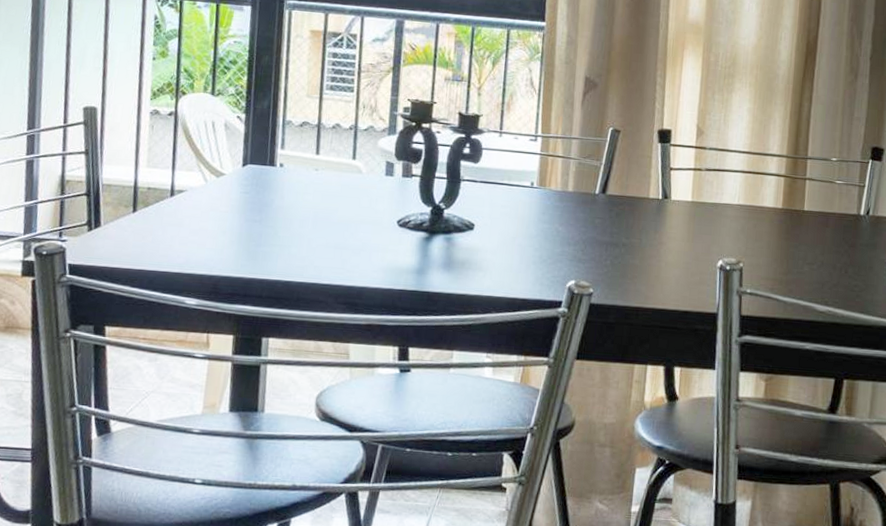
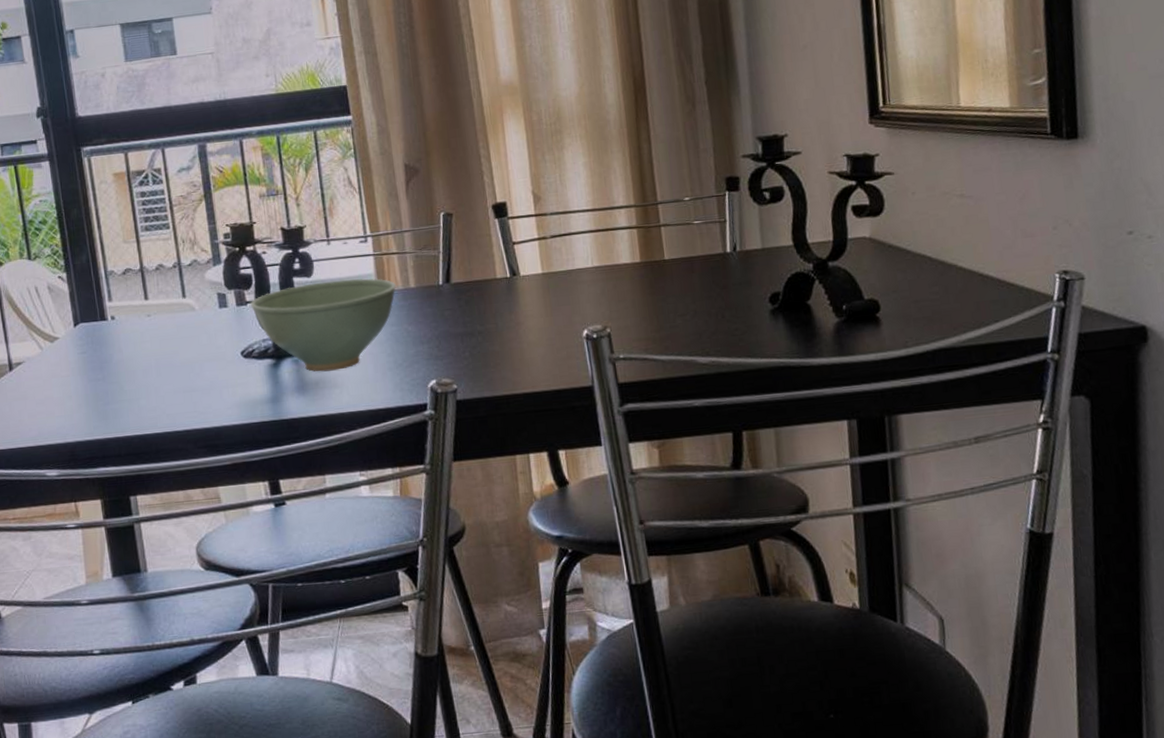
bowl: none [415,168,555,255] -> present [250,278,396,372]

